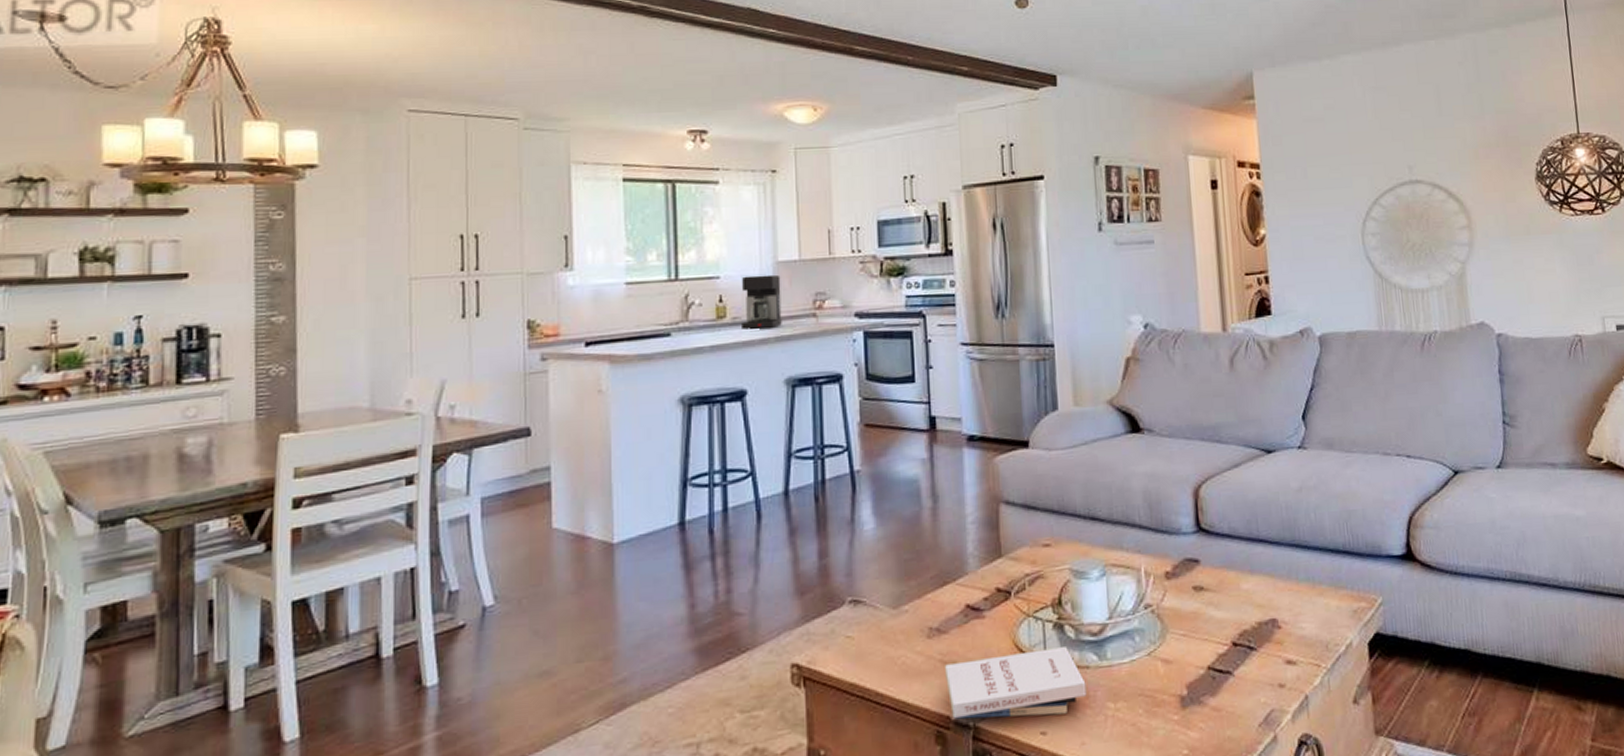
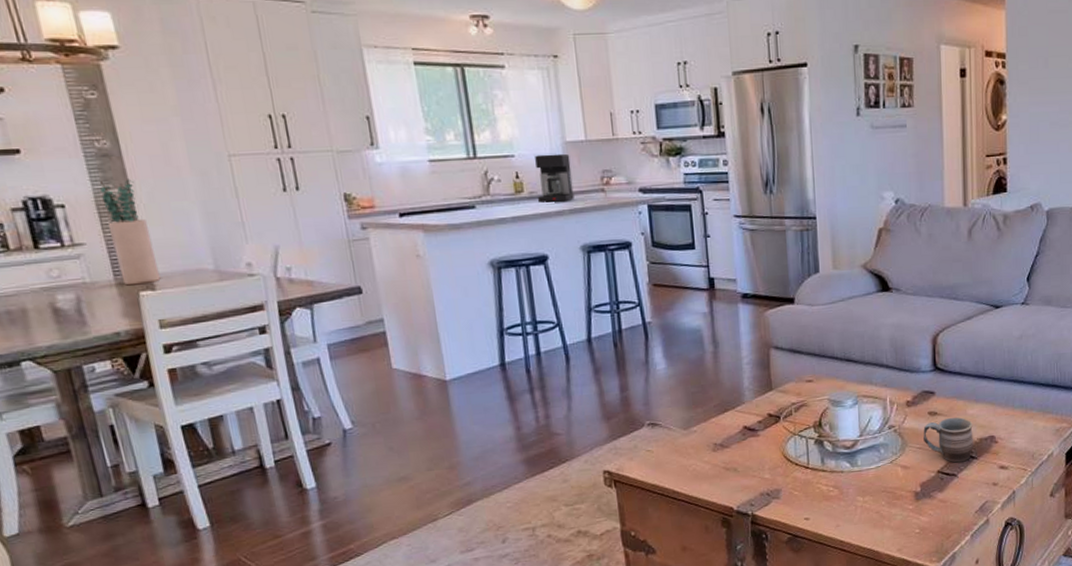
vase: none [262,305,308,427] -> present [100,179,161,286]
books: present [945,647,1087,720] -> none [728,457,841,510]
mug: none [1187,593,1251,657] -> present [923,417,973,464]

